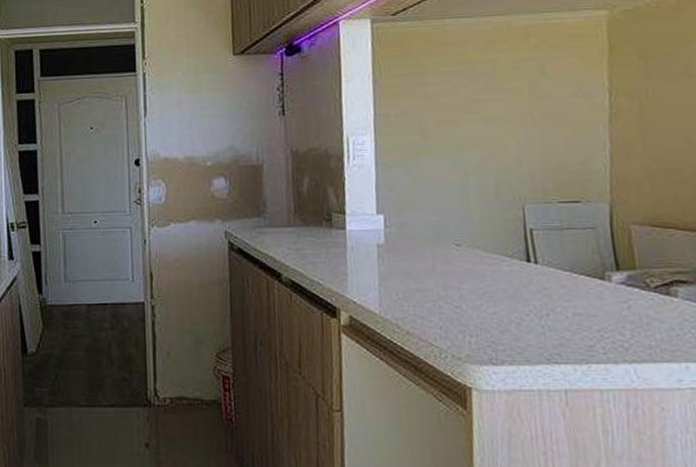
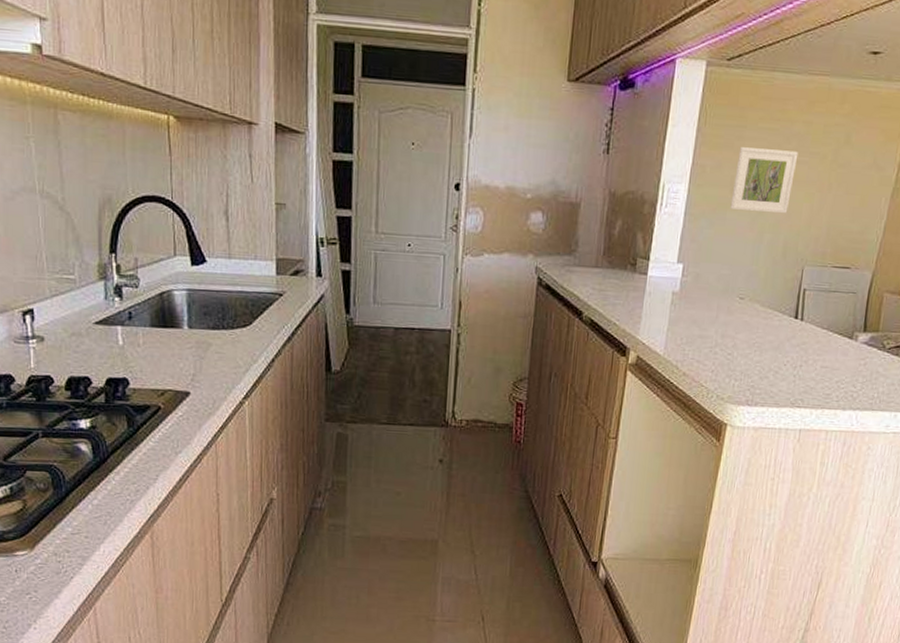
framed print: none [422,90,491,154] -> present [730,147,799,214]

